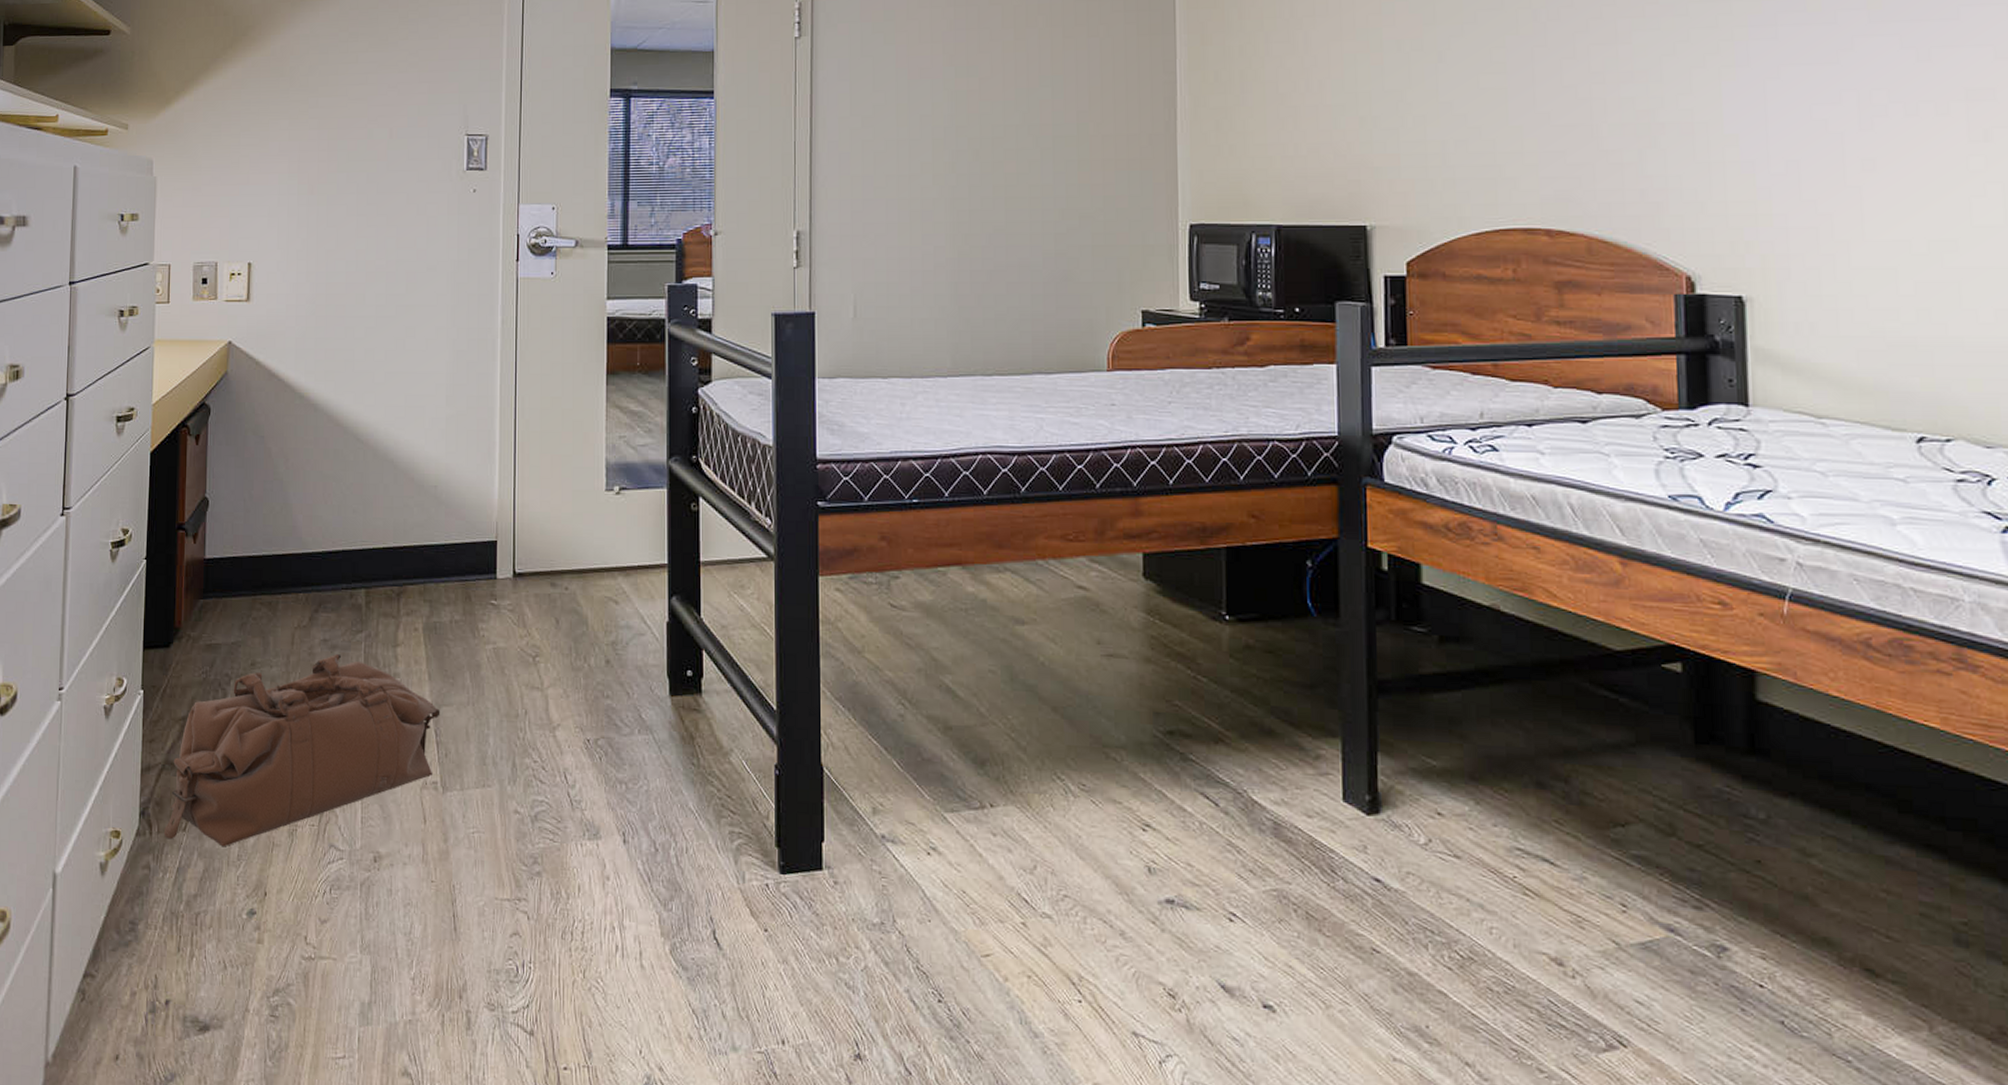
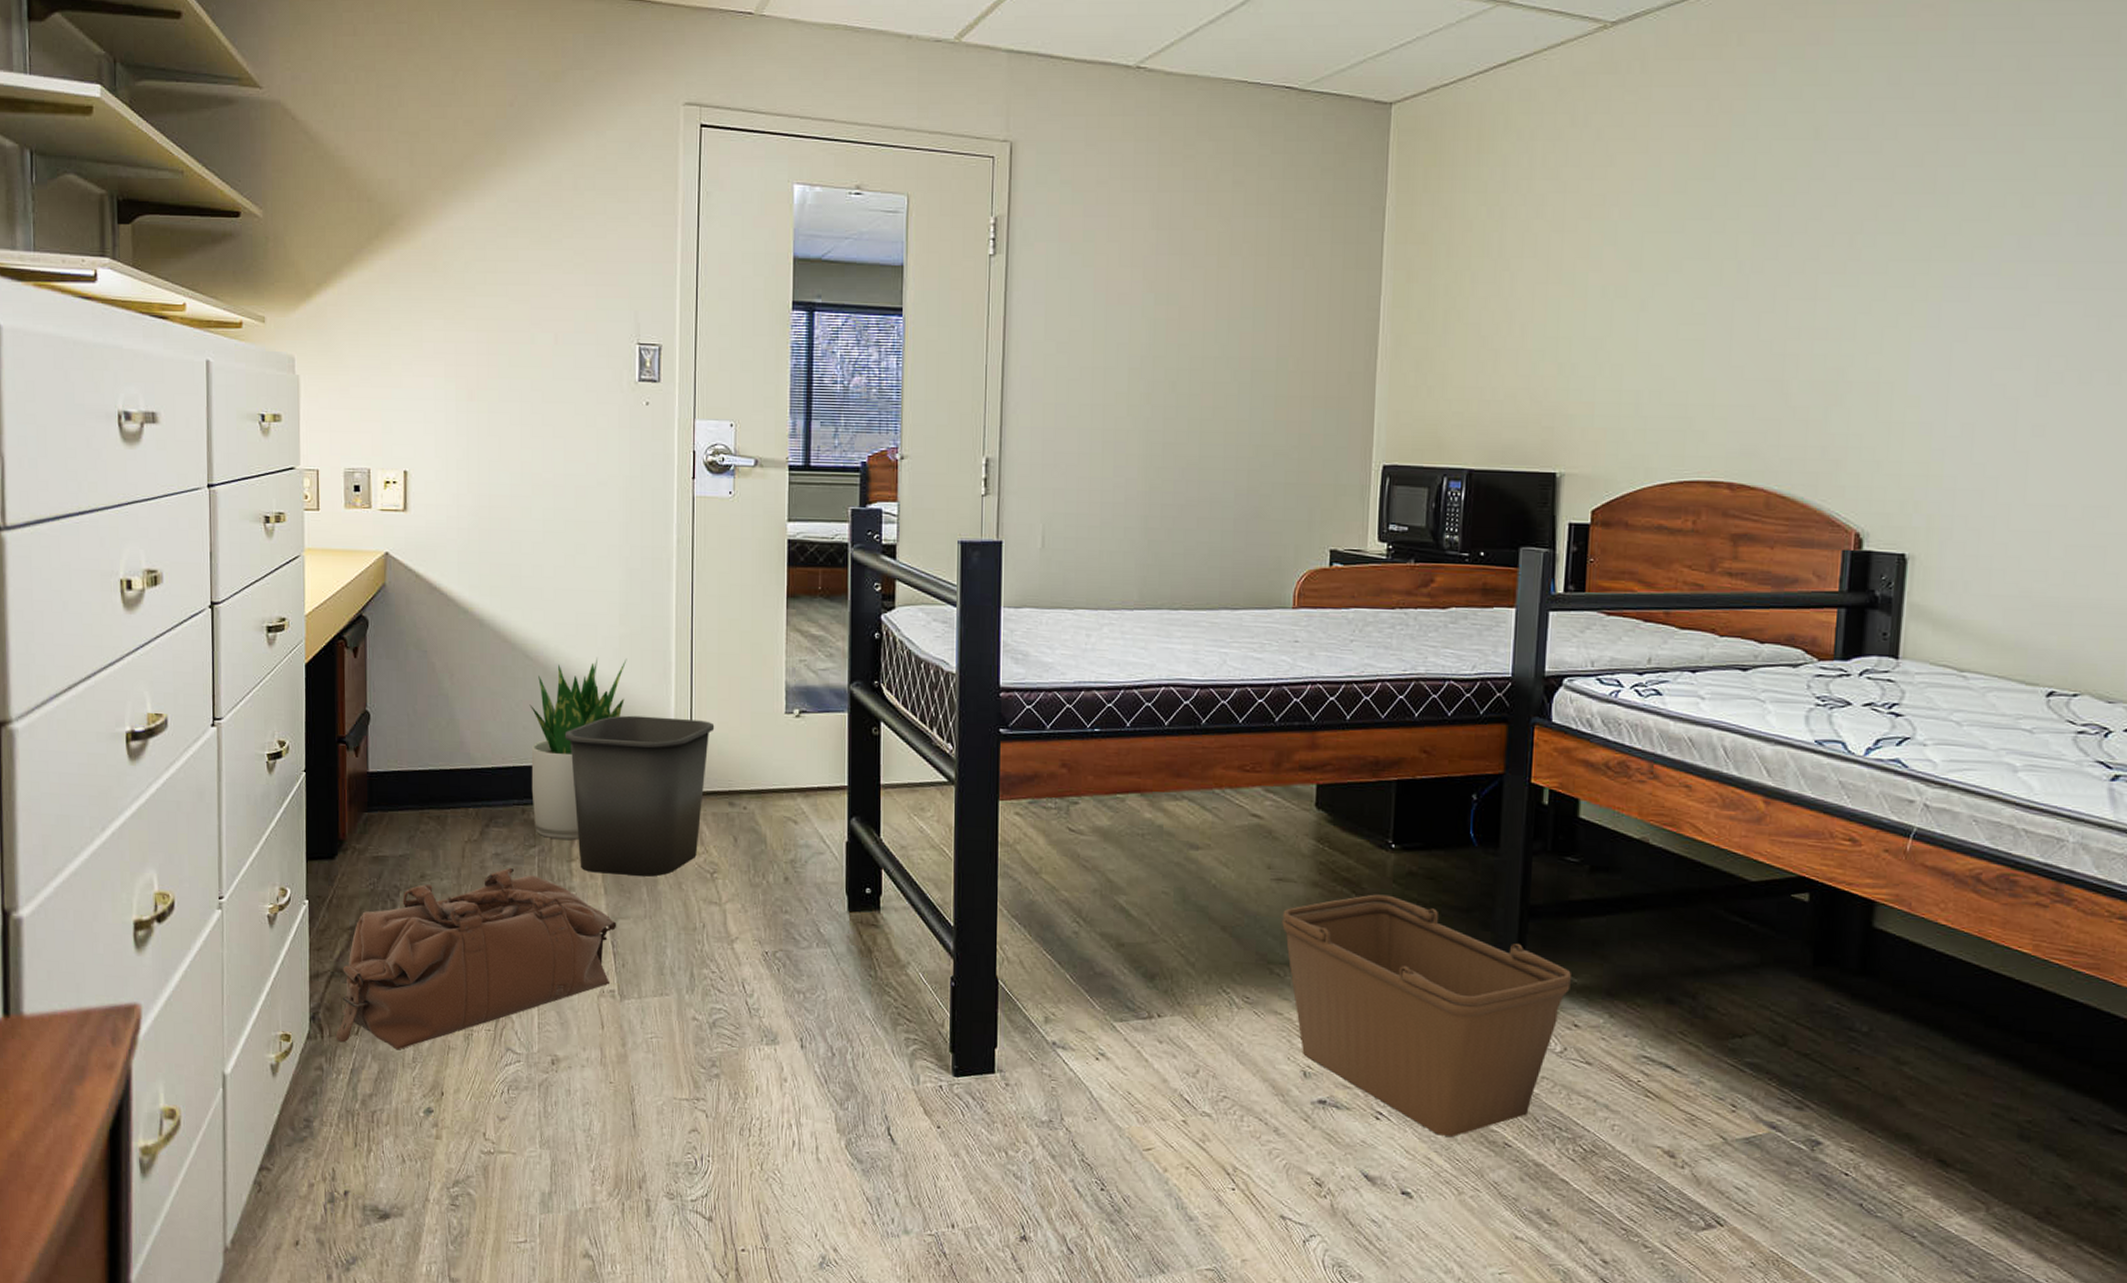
planter: none [359,438,453,624] -> present [529,657,627,840]
waste bin: none [392,496,537,661] -> present [564,715,715,877]
bicycle basket: none [1115,670,1429,941] -> present [1282,894,1571,1137]

